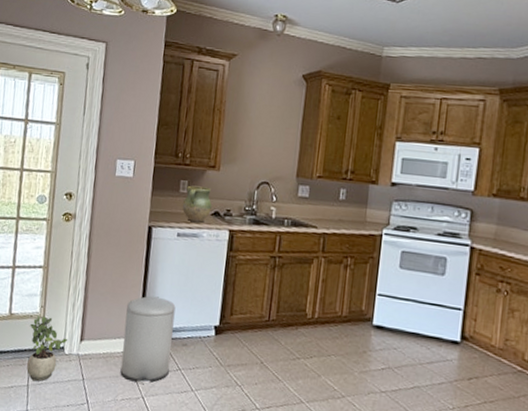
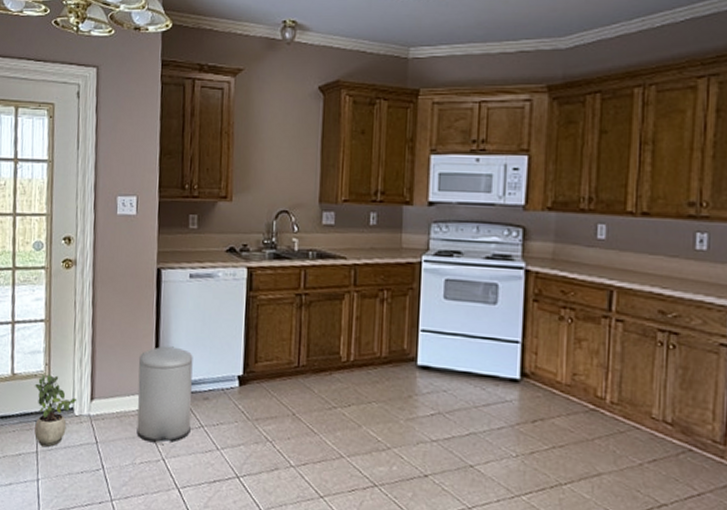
ceramic jug: present [182,185,212,223] -> none [192,220,226,261]

